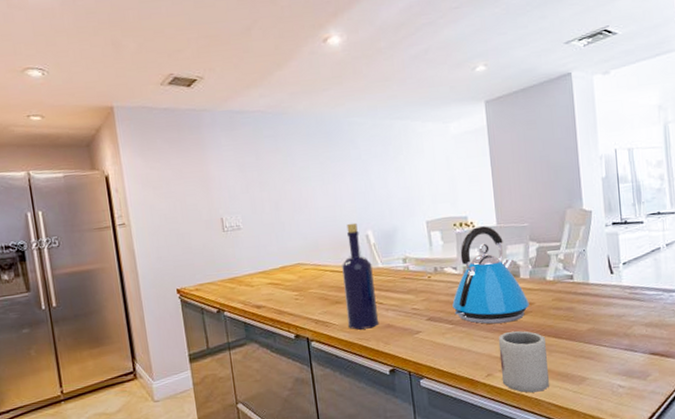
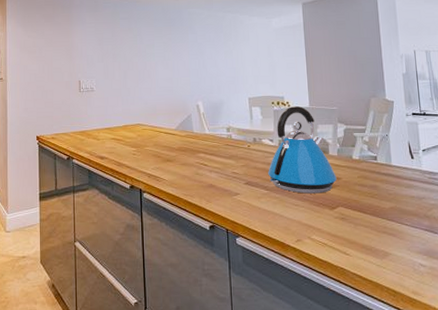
bottle: present [342,222,379,330] -> none [175,94,203,187]
cup: present [498,330,550,393] -> none [308,201,355,262]

